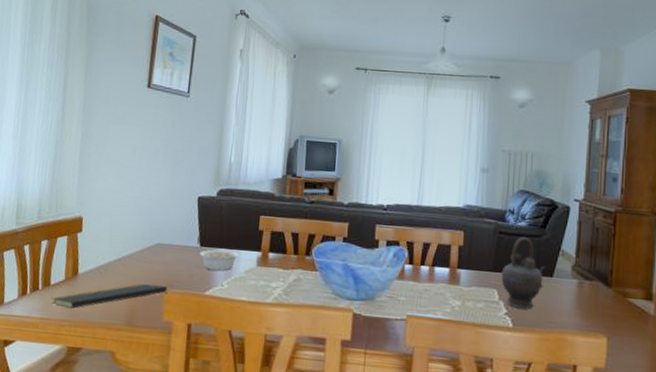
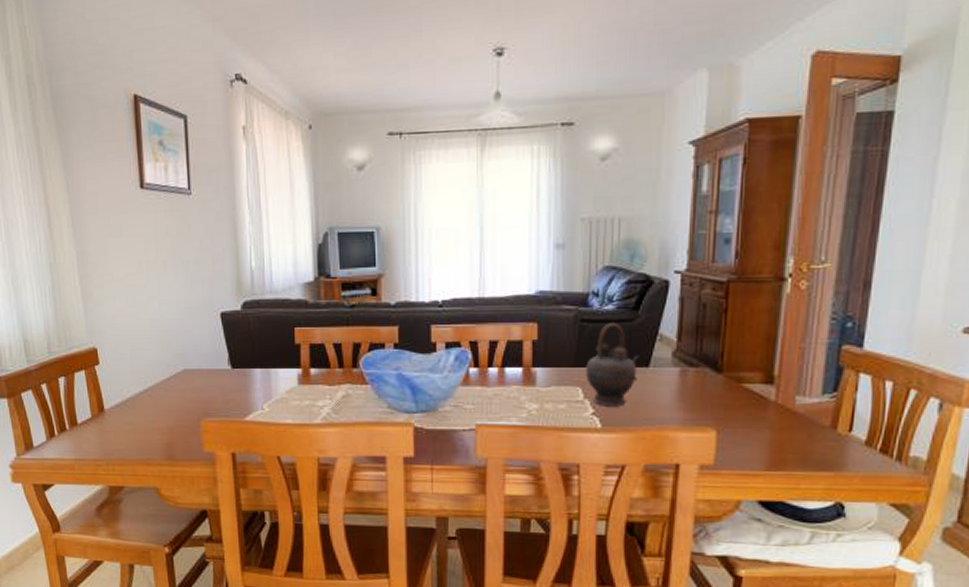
notepad: present [51,283,168,309] -> none [82,414,204,447]
legume: present [199,249,240,271] -> none [232,370,277,393]

